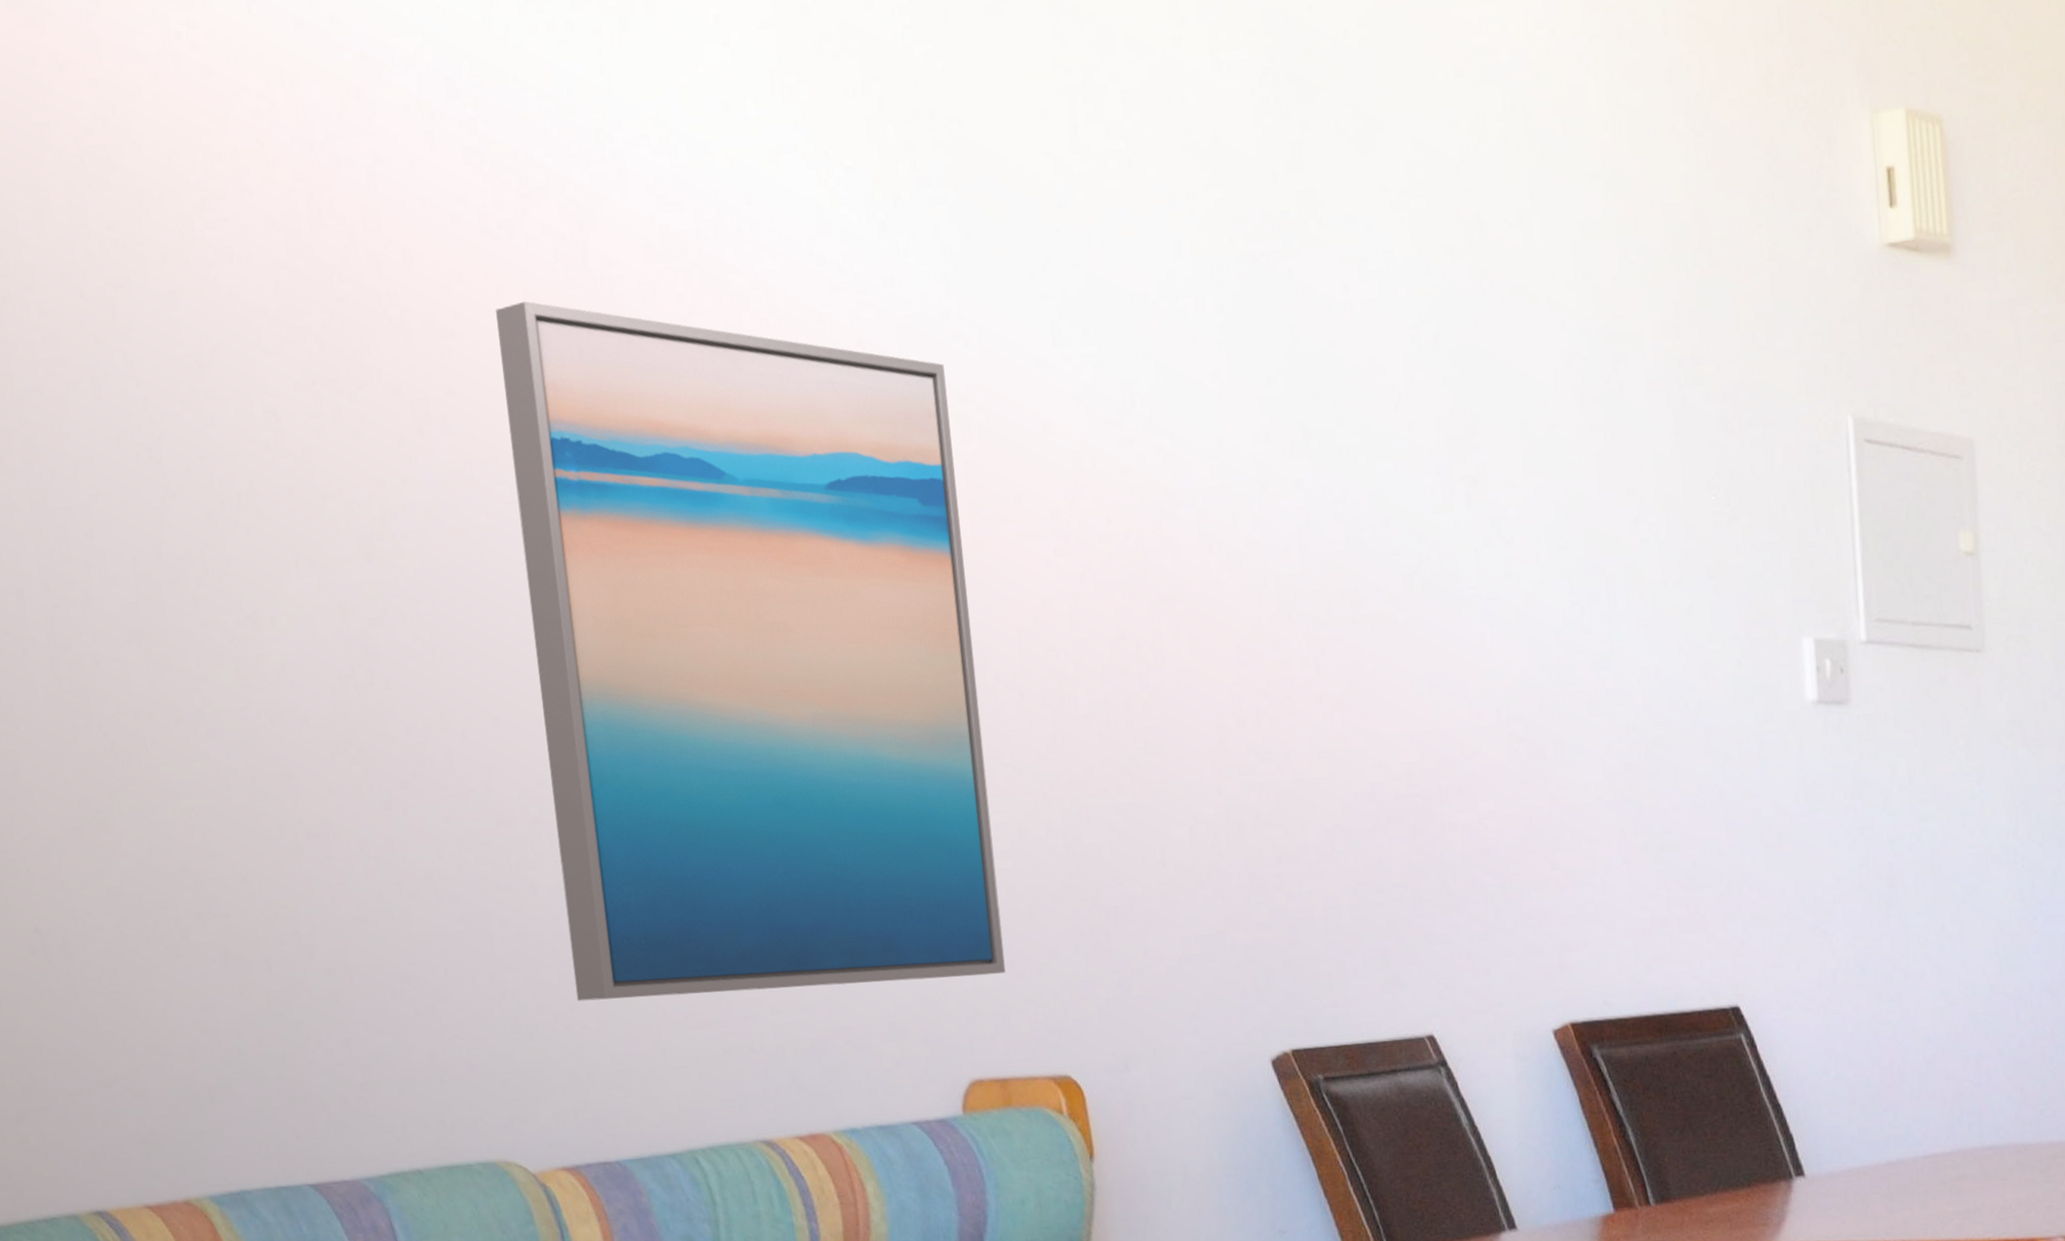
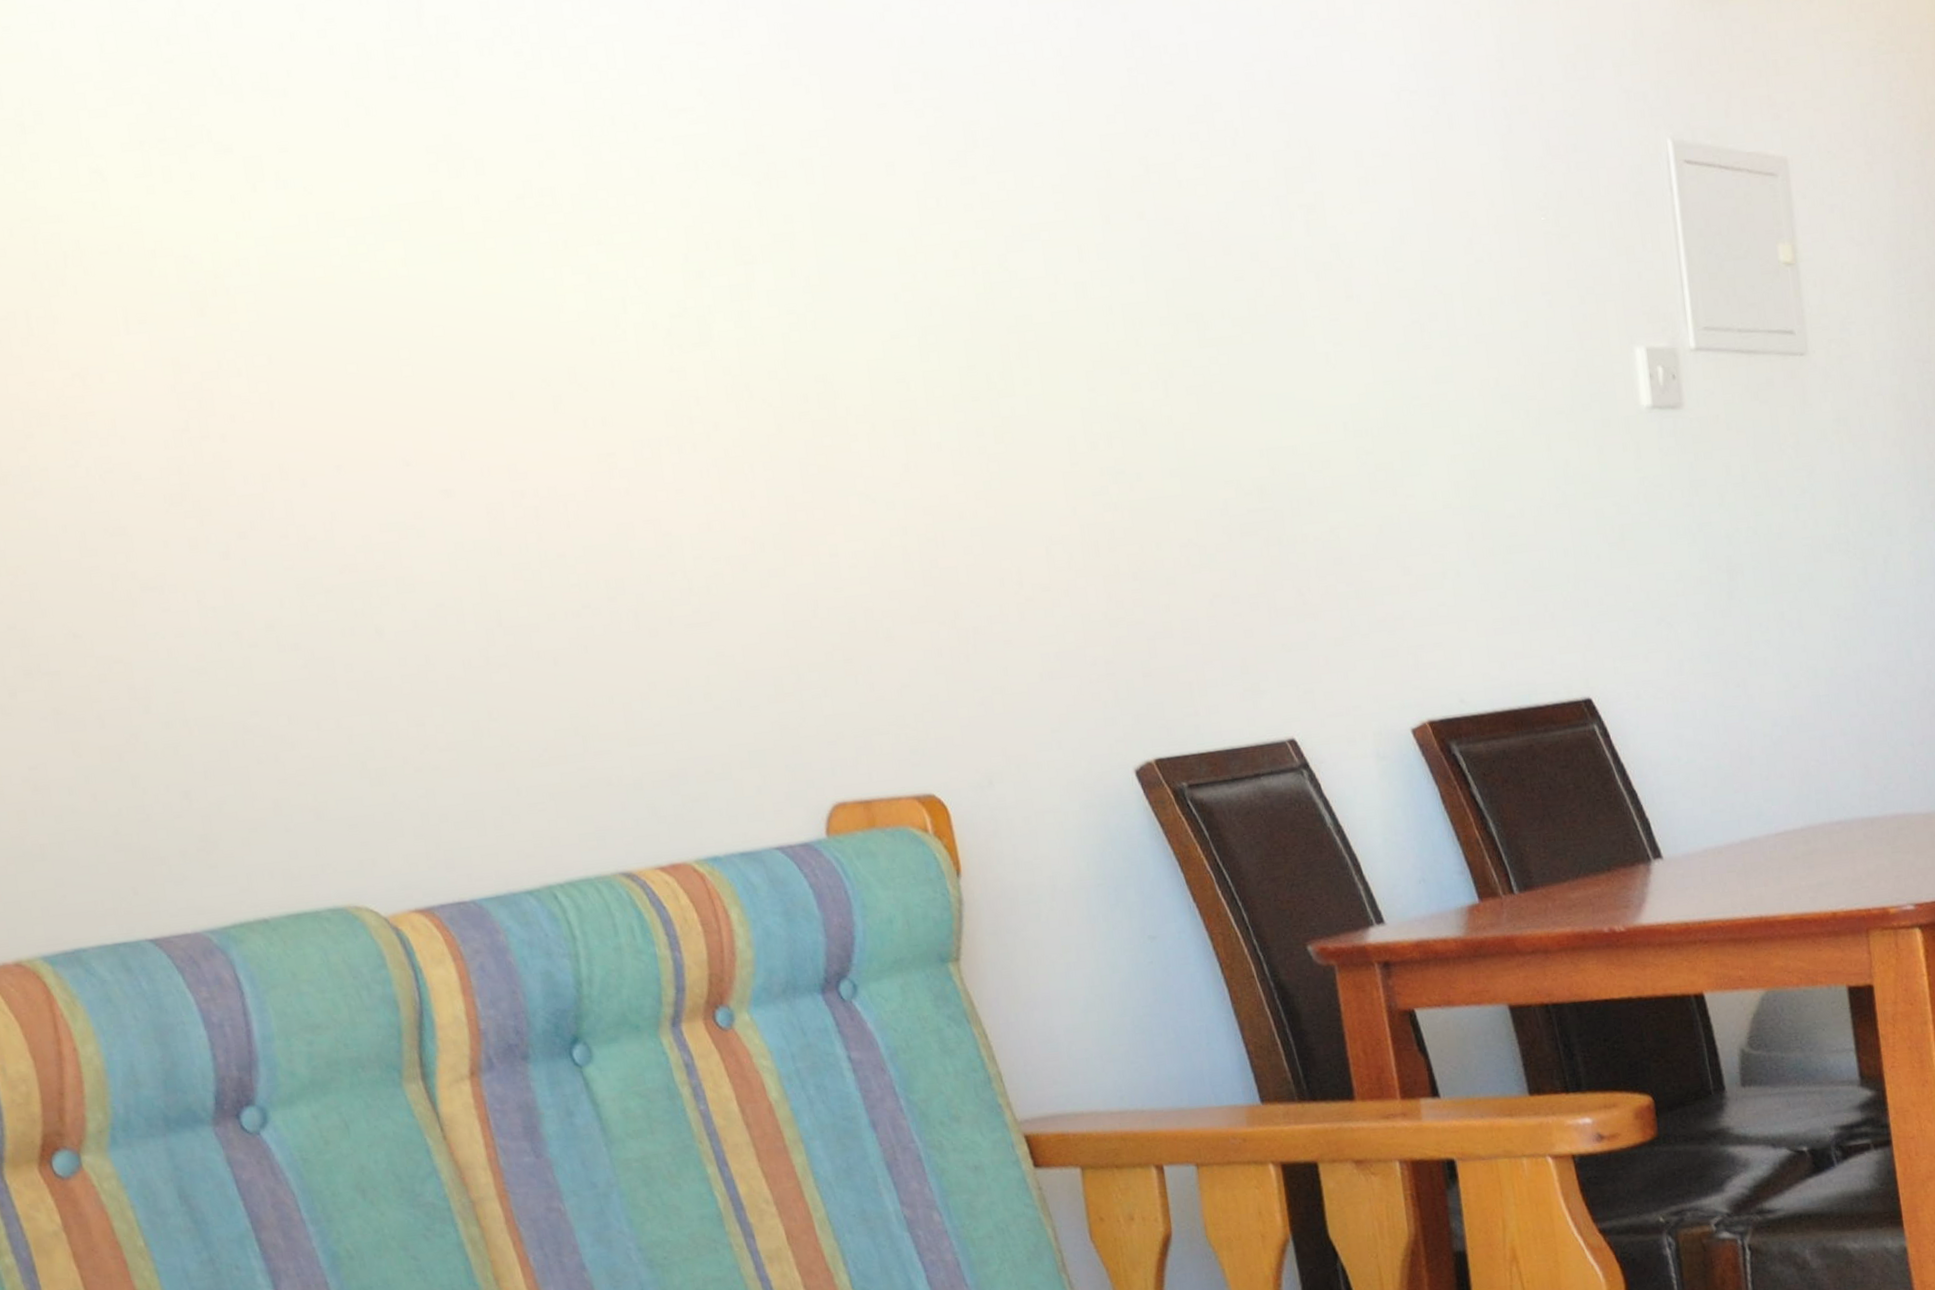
wall art: present [496,301,1006,1002] -> none [329,59,866,743]

